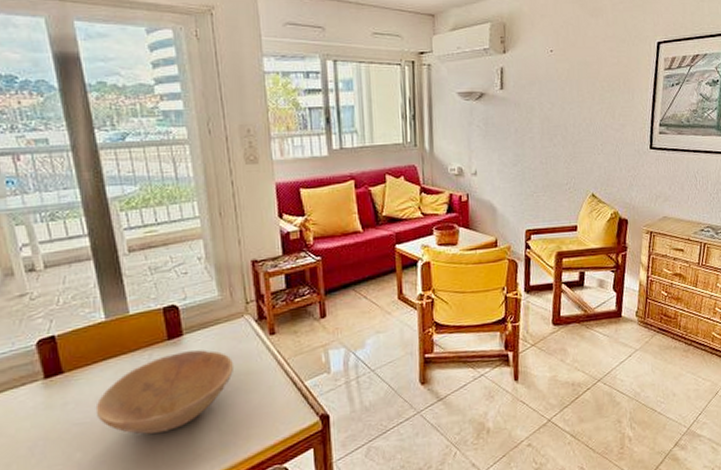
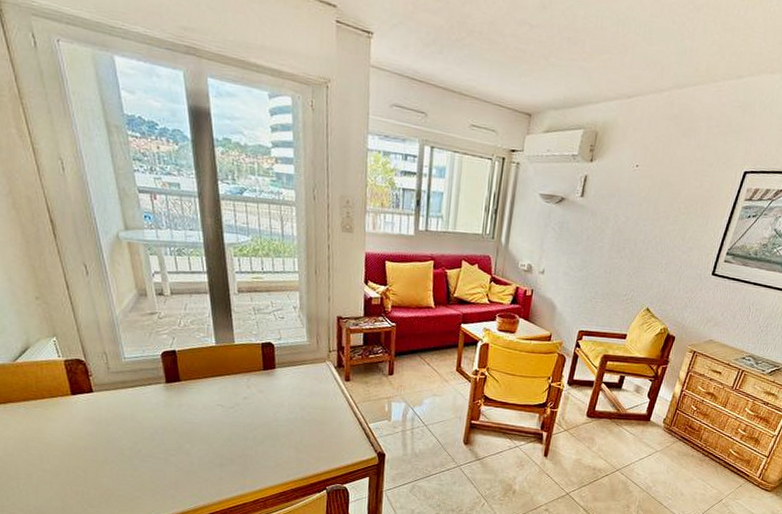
bowl: present [95,349,235,435] -> none [203,381,314,442]

